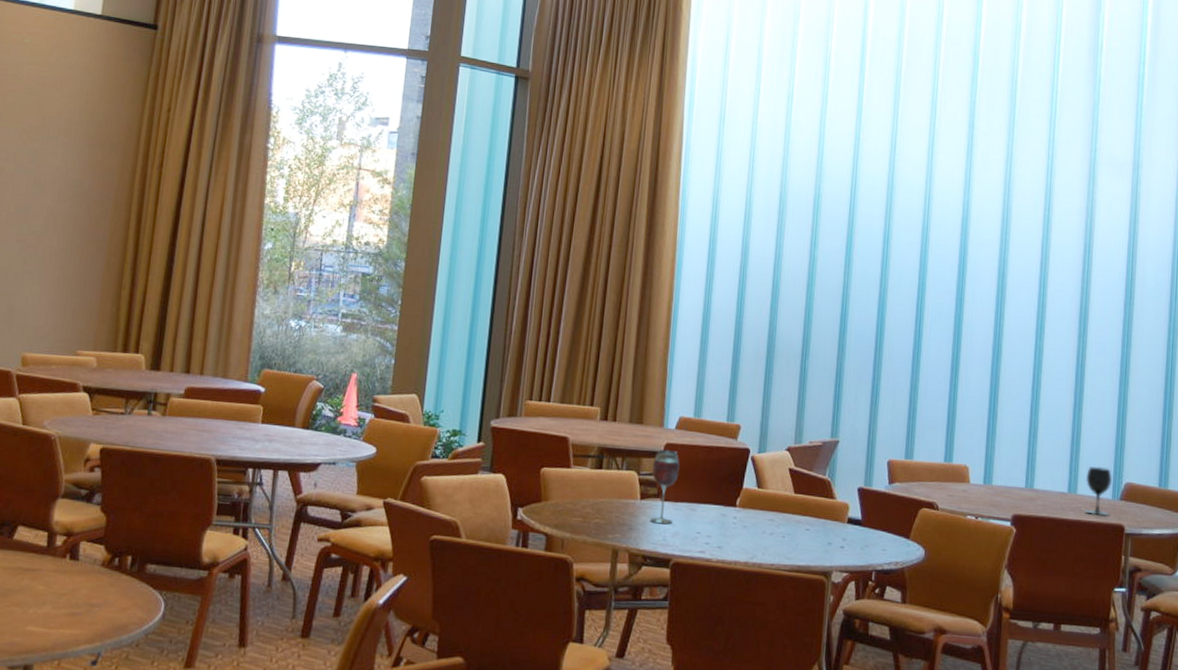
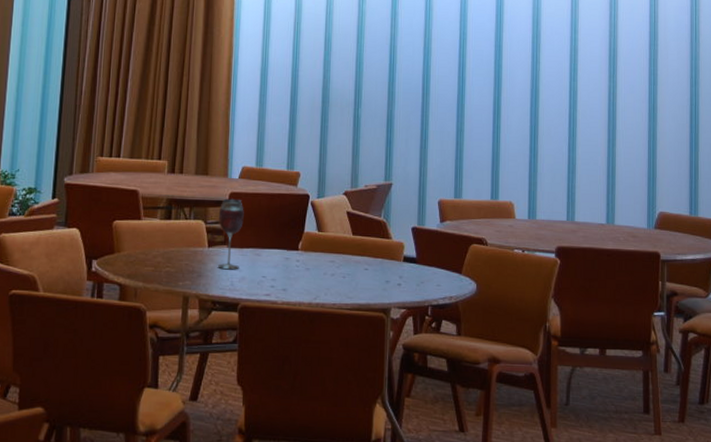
wine glass: present [1085,466,1112,516] -> none [623,198,646,245]

